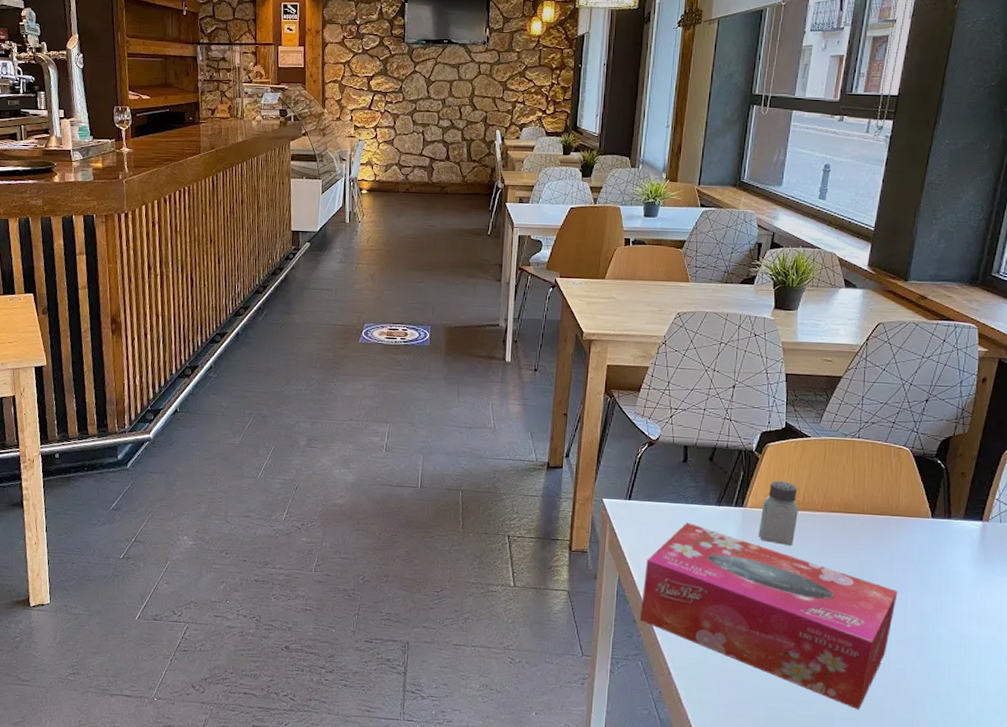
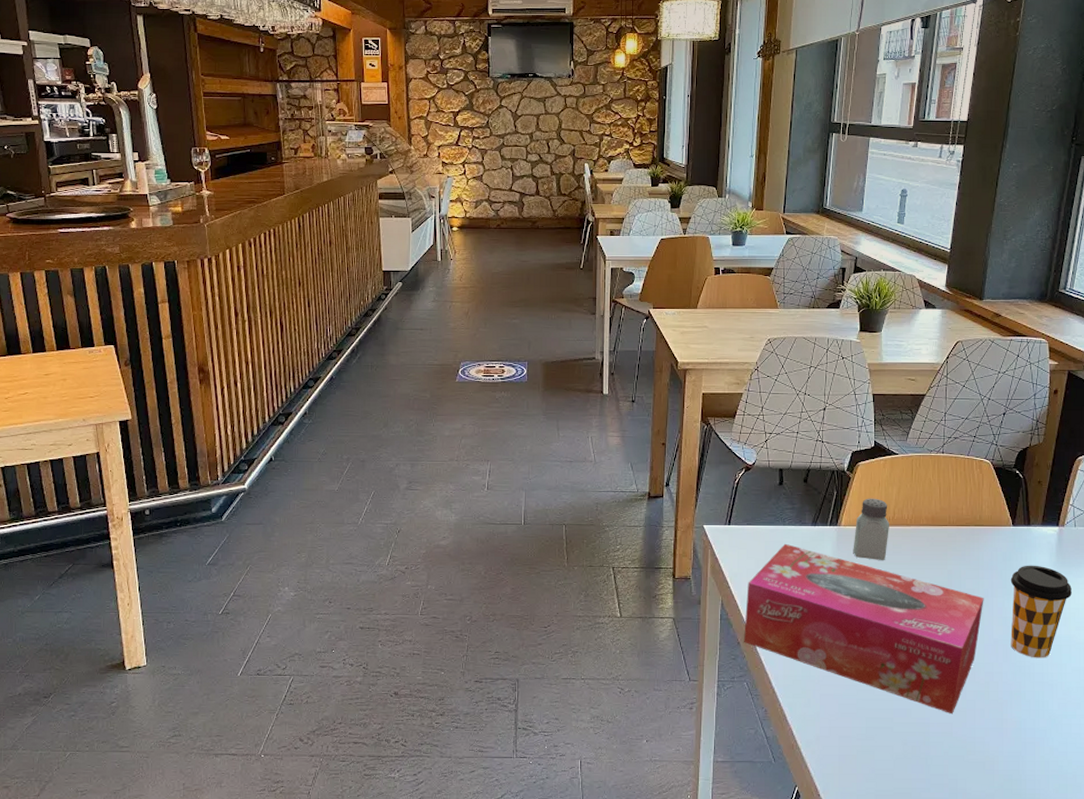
coffee cup: none [925,559,995,659] -> present [1010,565,1072,658]

